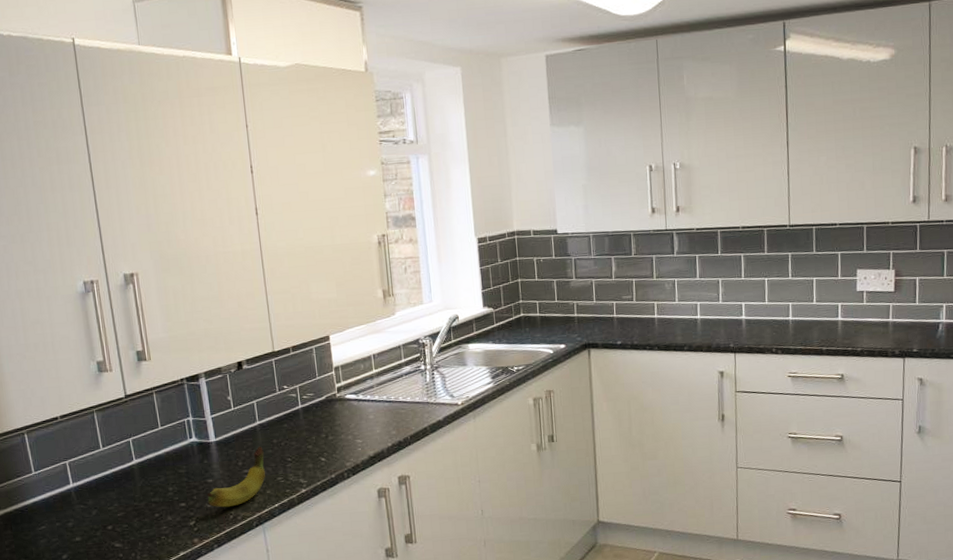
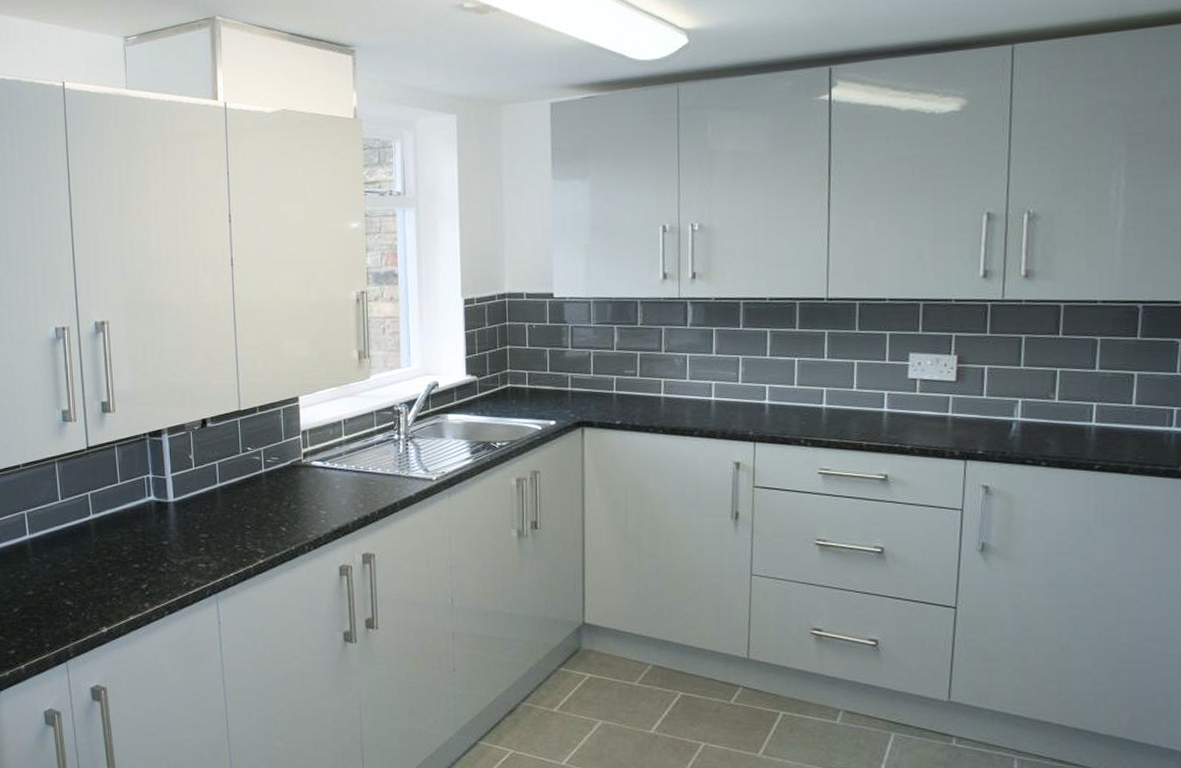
fruit: present [207,446,265,508] -> none [161,510,223,573]

